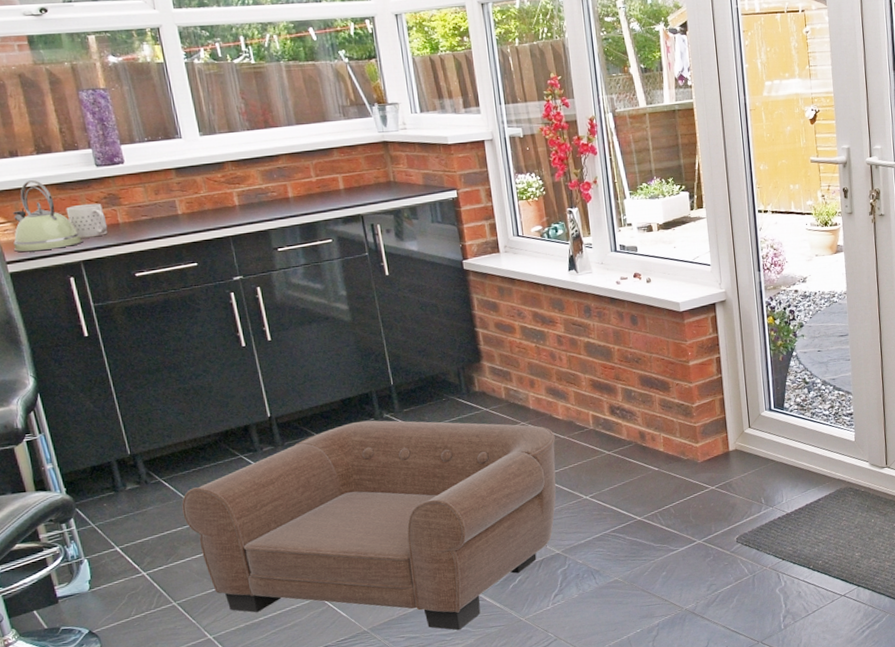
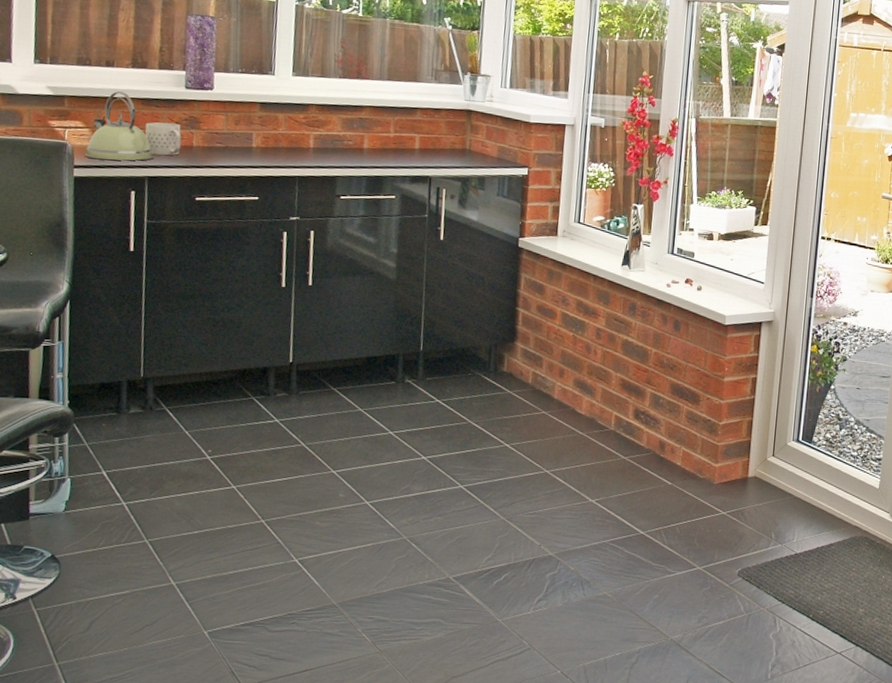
dog bed: present [181,420,557,630] -> none [179,382,574,620]

